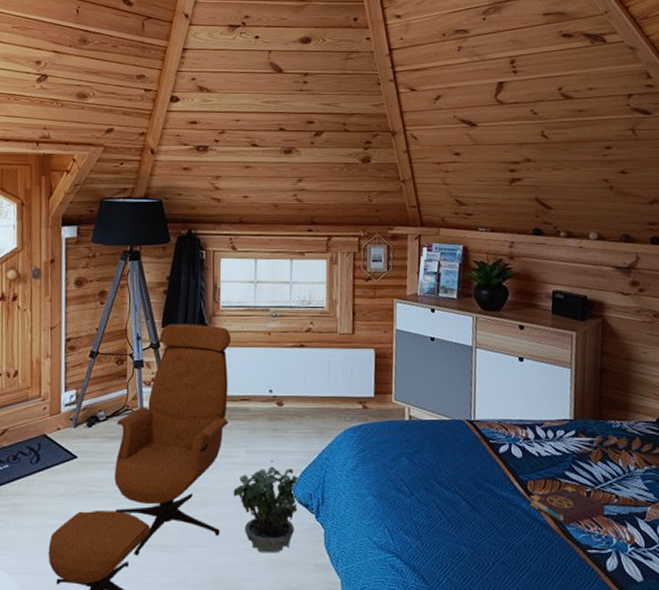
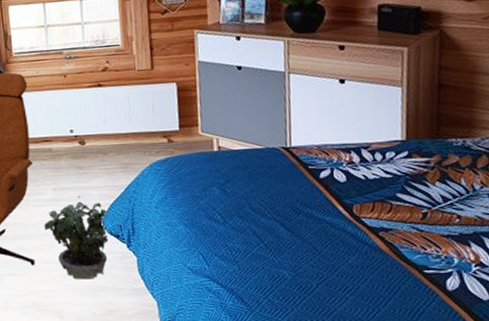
book: present [529,487,606,525] -> none [356,209,445,246]

